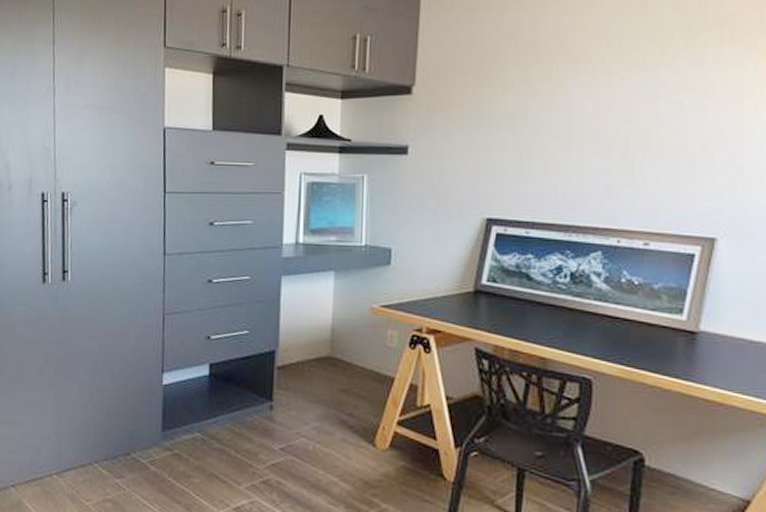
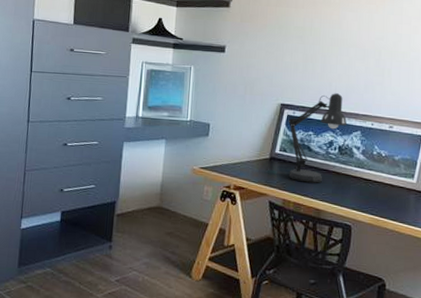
desk lamp: none [497,201,582,323] -> present [288,93,348,183]

